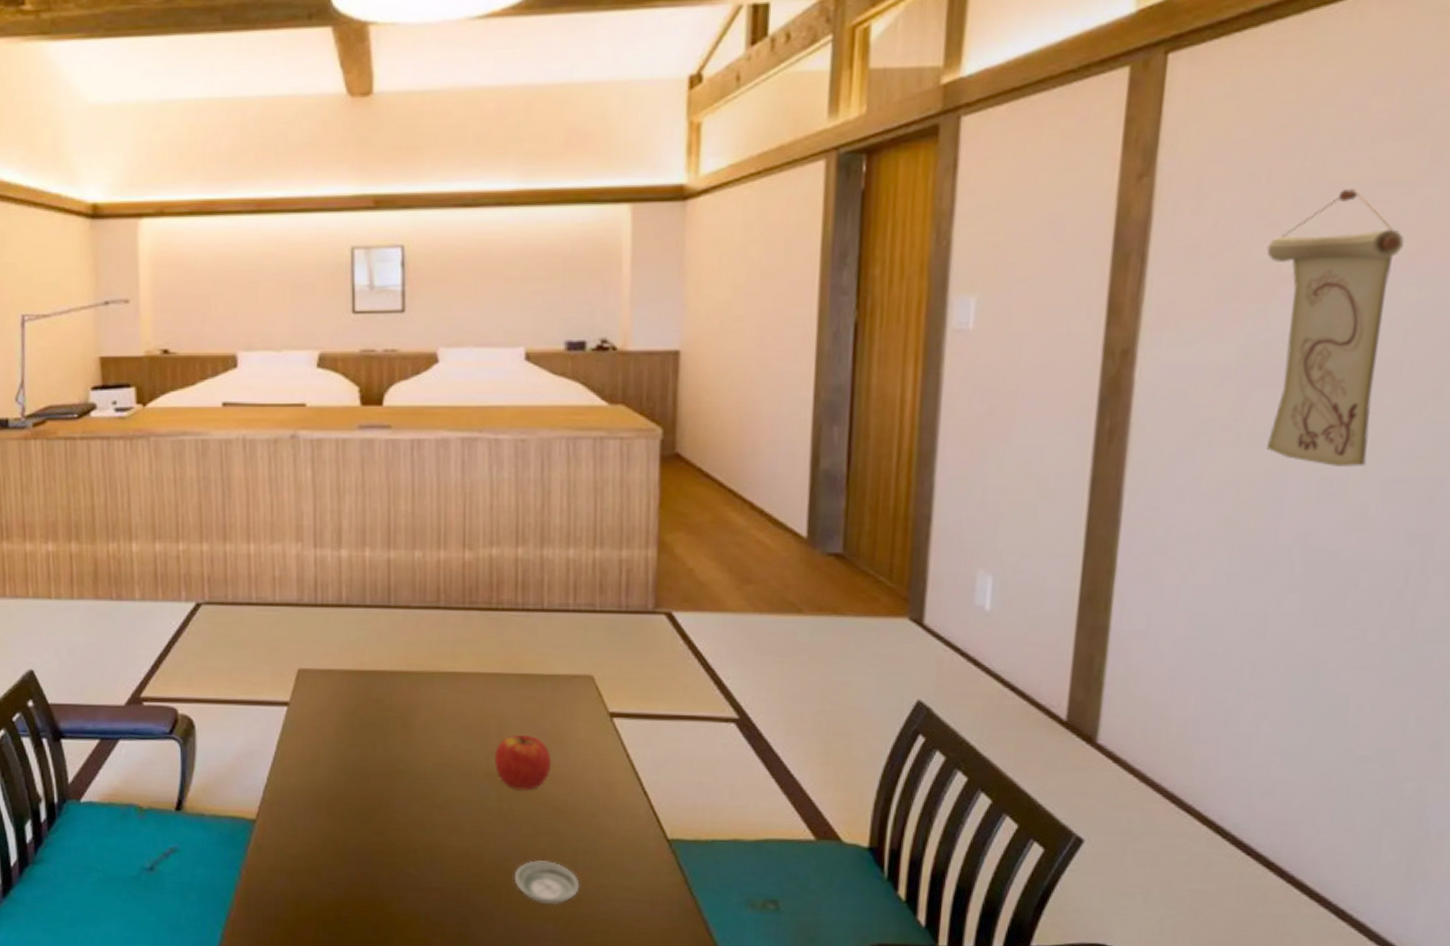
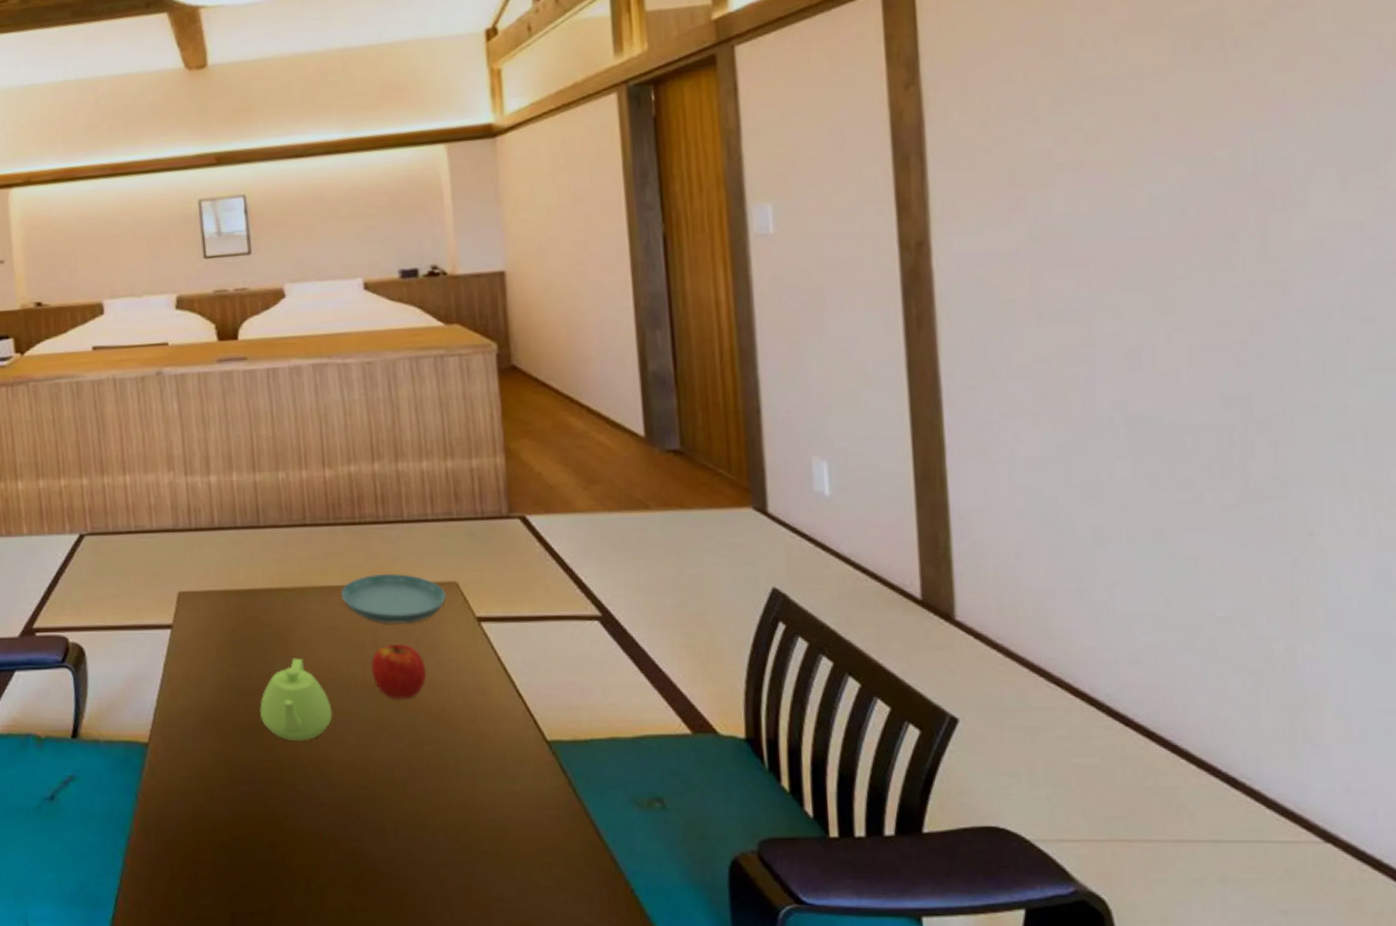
teapot: none [375,743,450,826] -> present [260,658,333,740]
saucer: none [469,663,580,715] -> present [340,574,446,624]
saucer: present [514,860,580,905] -> none [401,769,467,815]
wall scroll: present [1266,189,1404,467] -> none [1036,82,1169,337]

